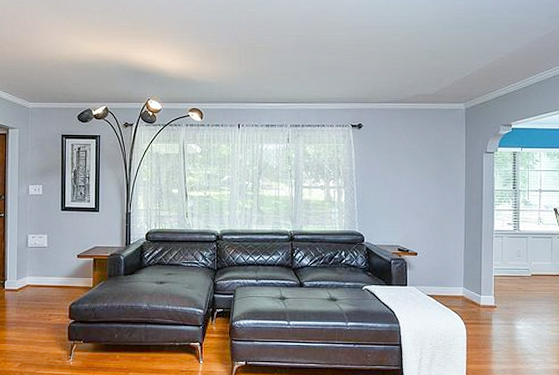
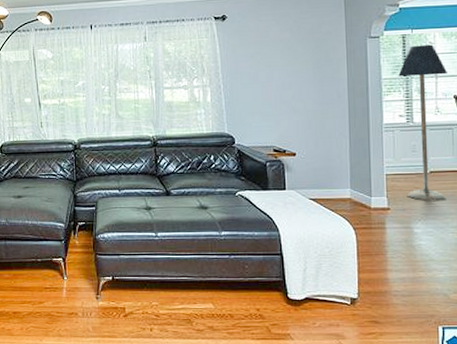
floor lamp: none [508,162,549,301] -> present [398,44,447,201]

